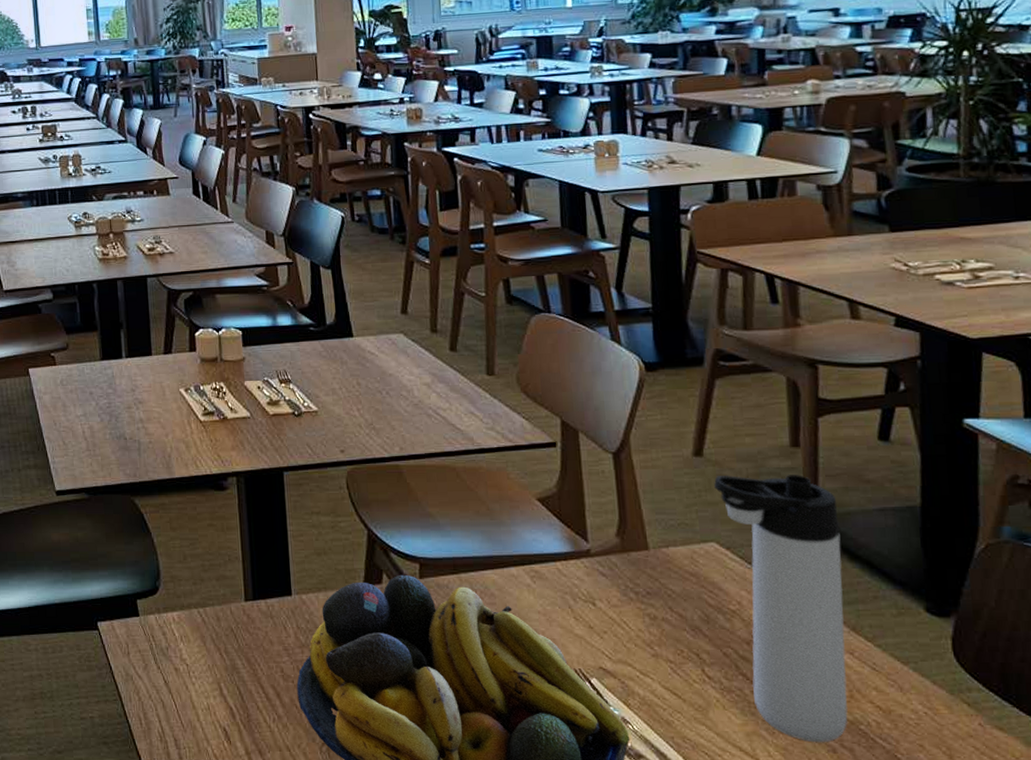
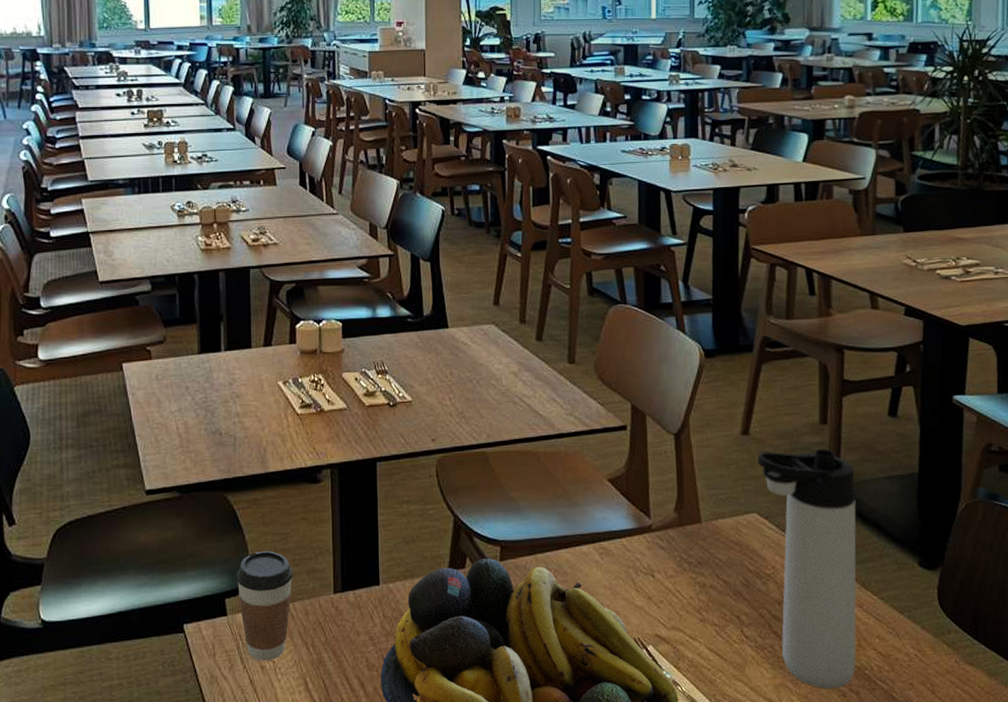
coffee cup: none [146,555,203,663] -> present [236,550,293,661]

